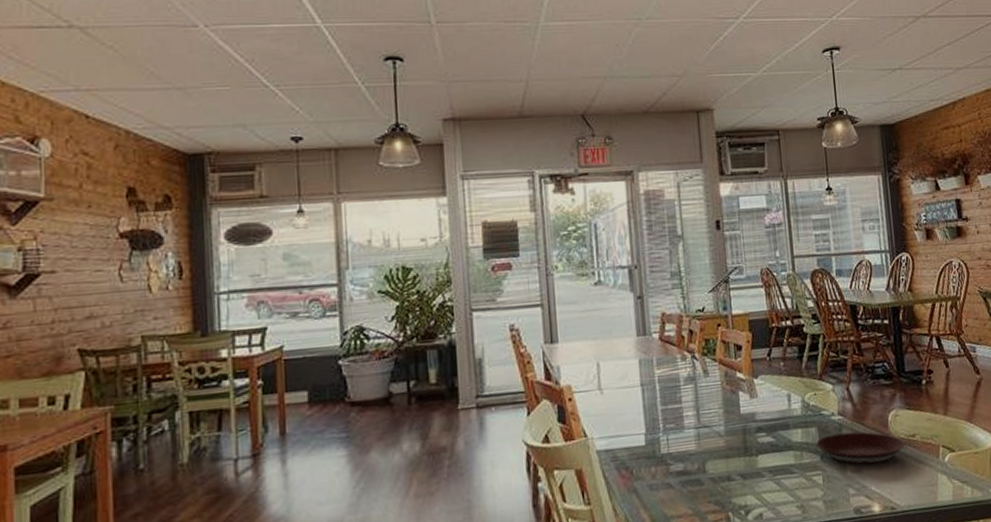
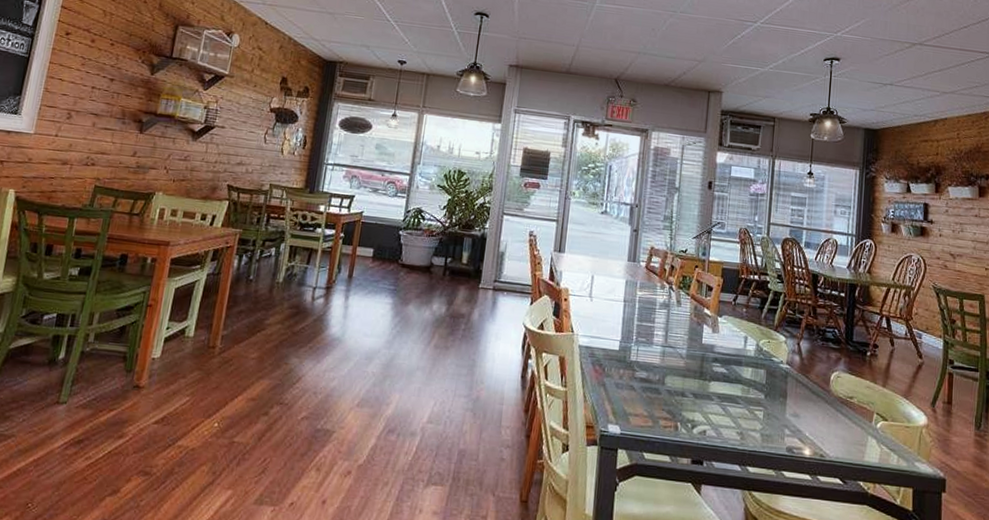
plate: present [816,432,905,465] -> none [763,379,842,414]

